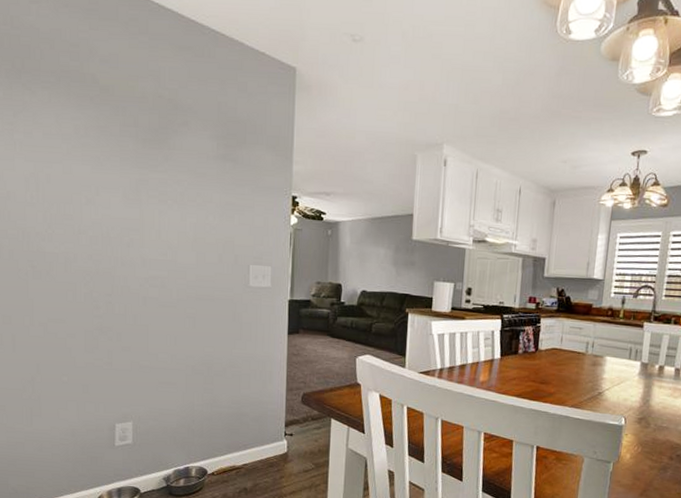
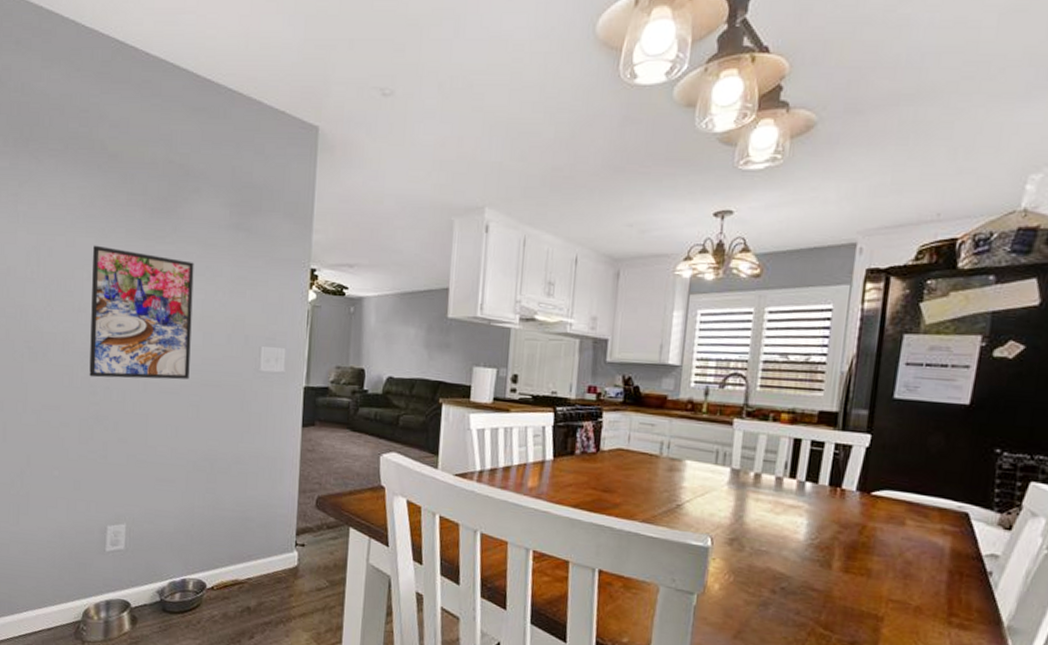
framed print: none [89,172,186,295] -> present [89,245,194,380]

